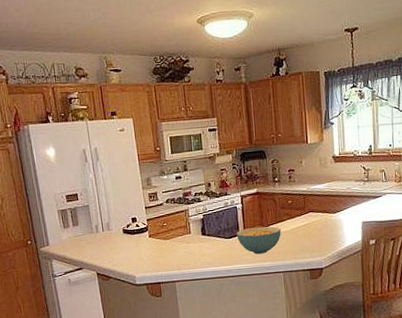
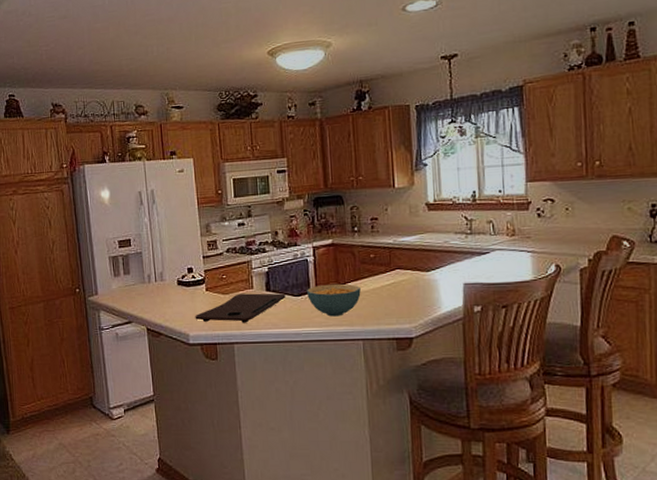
cutting board: none [140,236,219,265] -> present [195,293,286,323]

